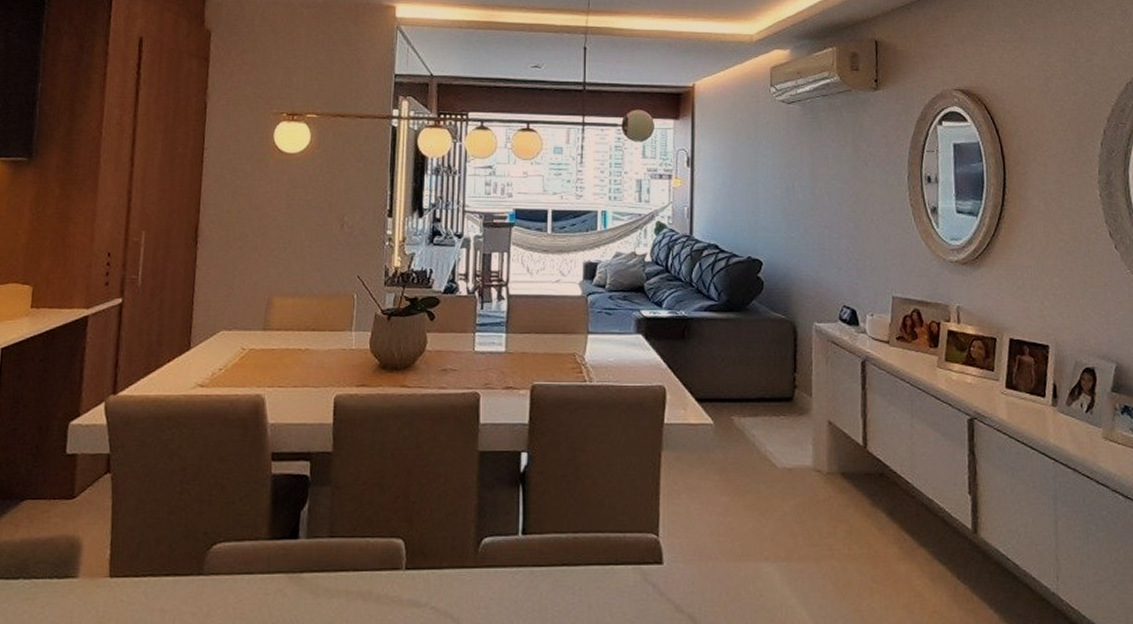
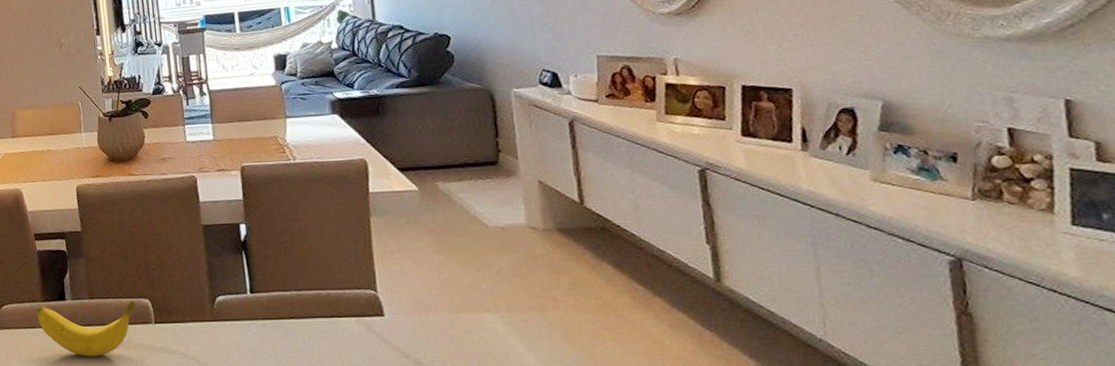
banana: none [258,539,386,612] -> present [36,299,136,357]

